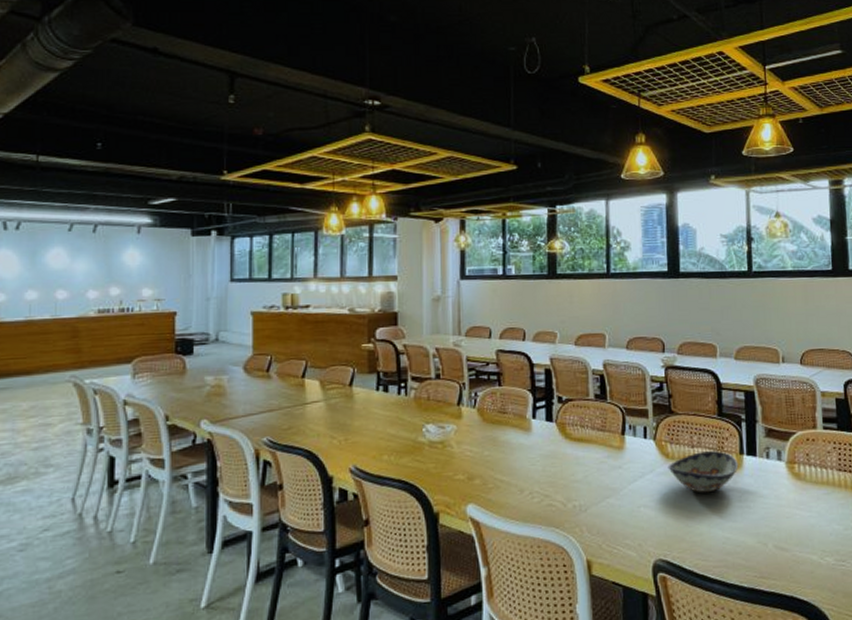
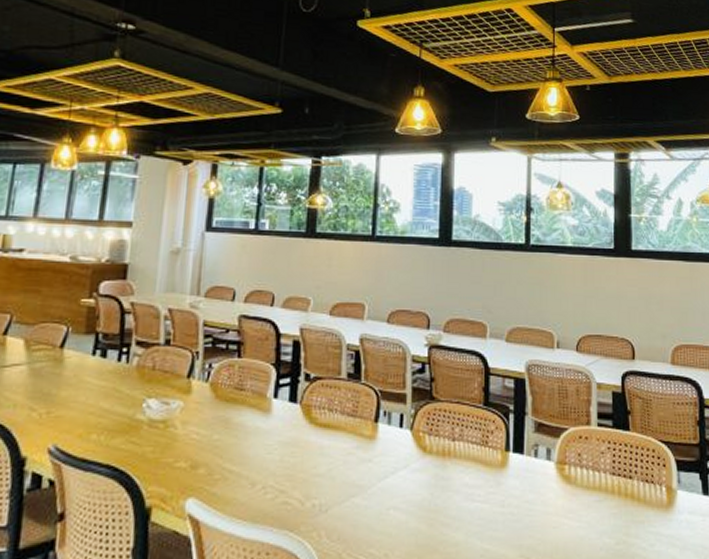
decorative bowl: present [668,451,739,493] -> none [424,446,503,495]

